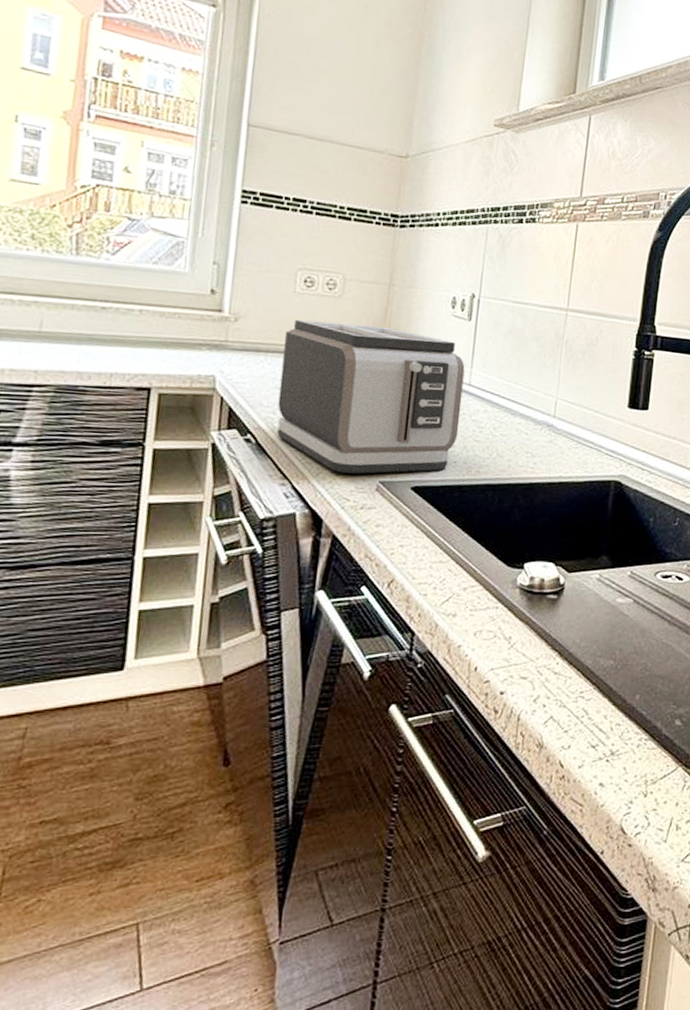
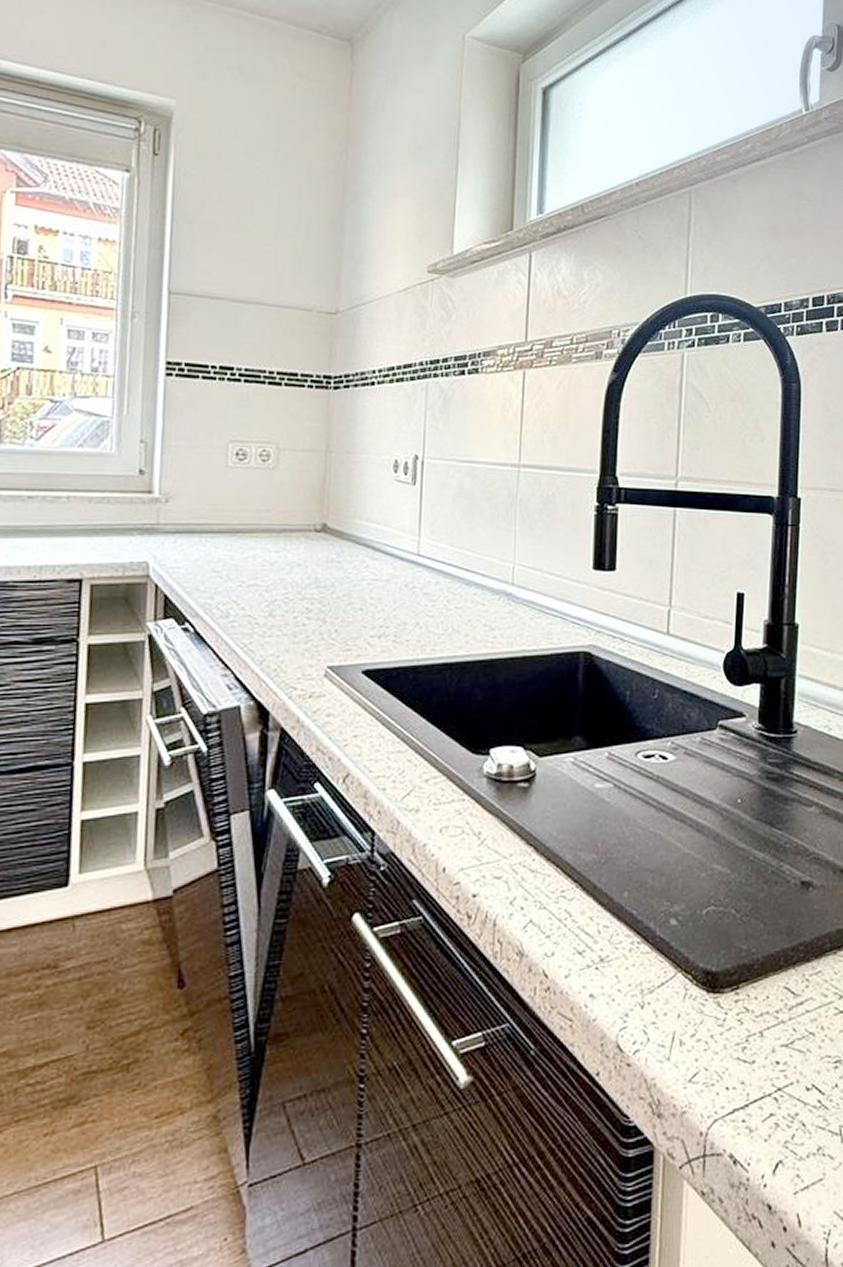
toaster: present [277,319,465,474] -> none [215,496,412,659]

